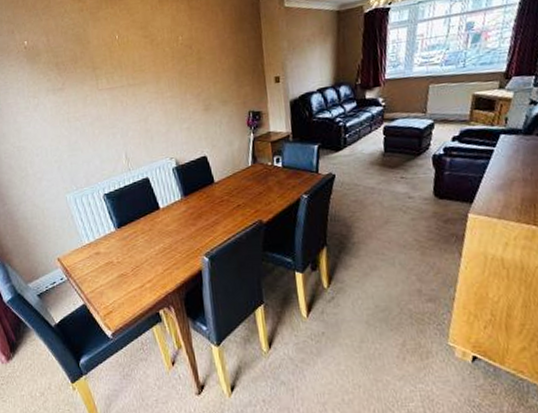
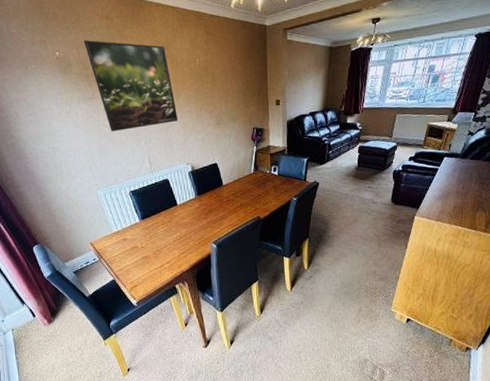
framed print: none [54,25,159,126] -> present [83,40,178,132]

